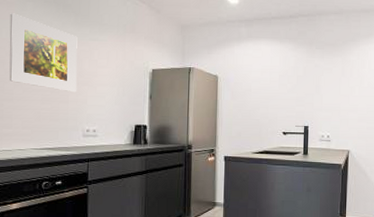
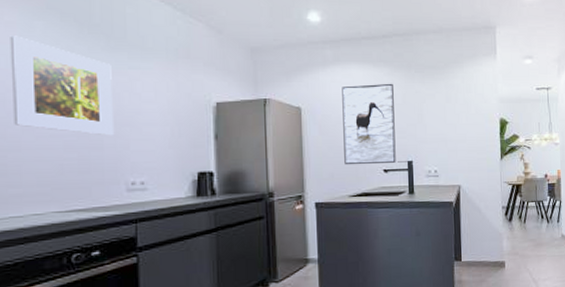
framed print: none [250,57,296,127] -> present [342,83,396,165]

